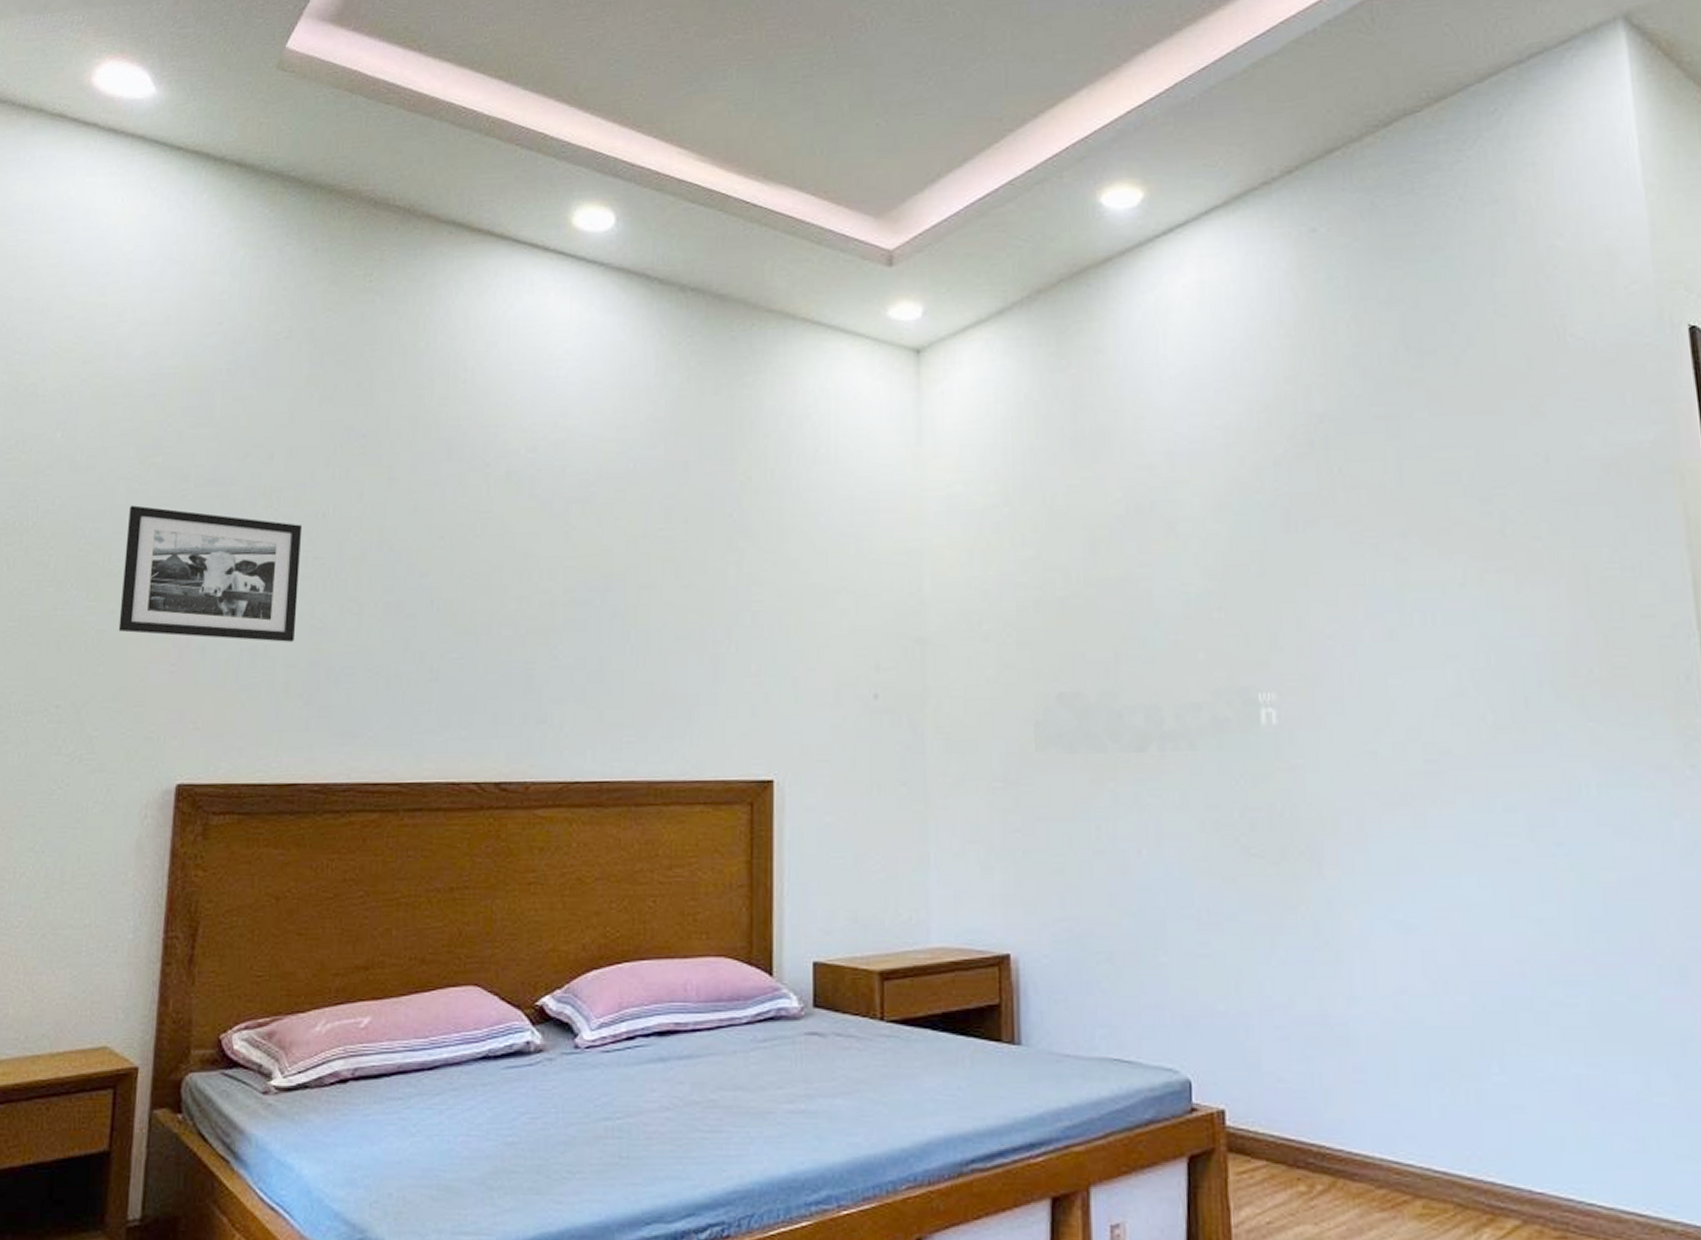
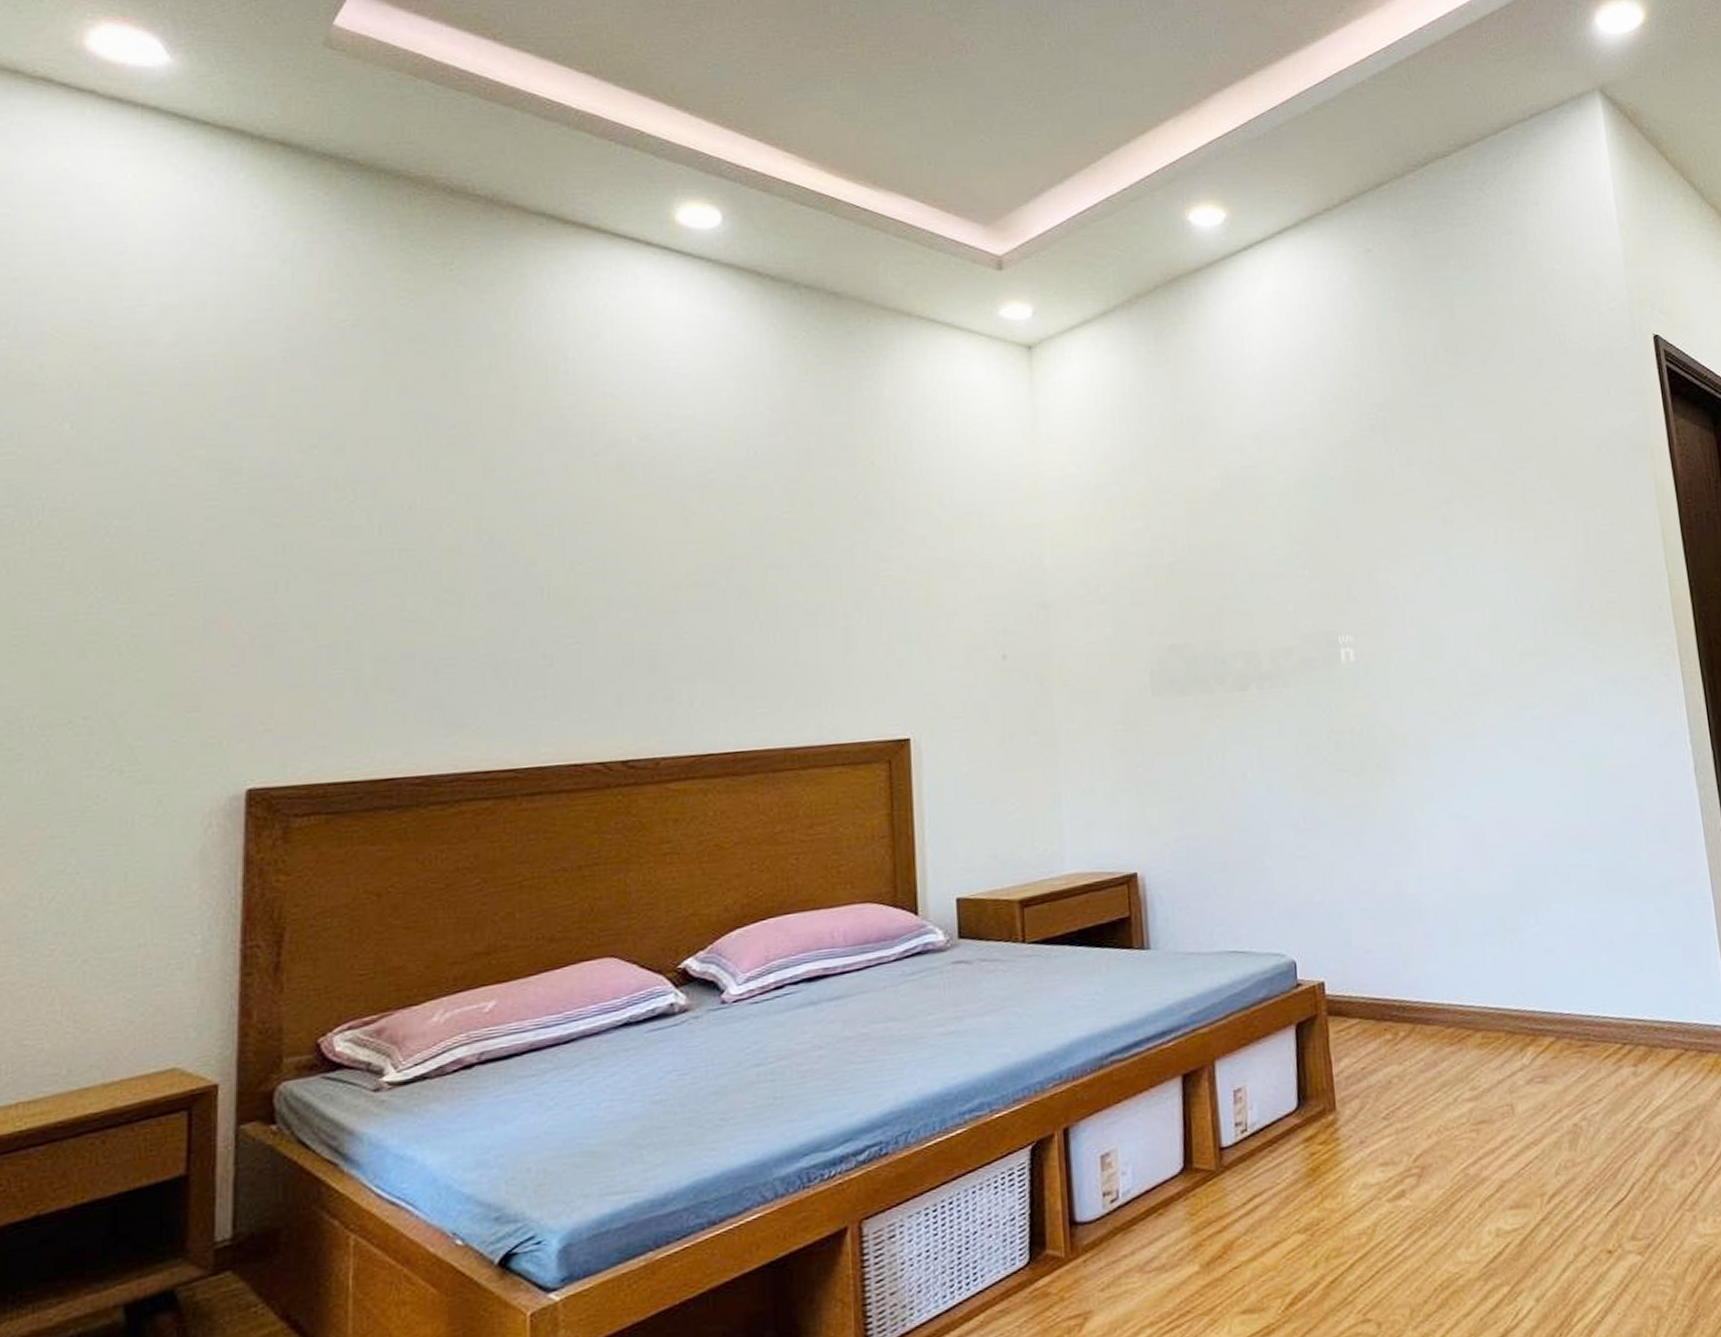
picture frame: present [118,505,303,642] -> none [161,501,385,637]

